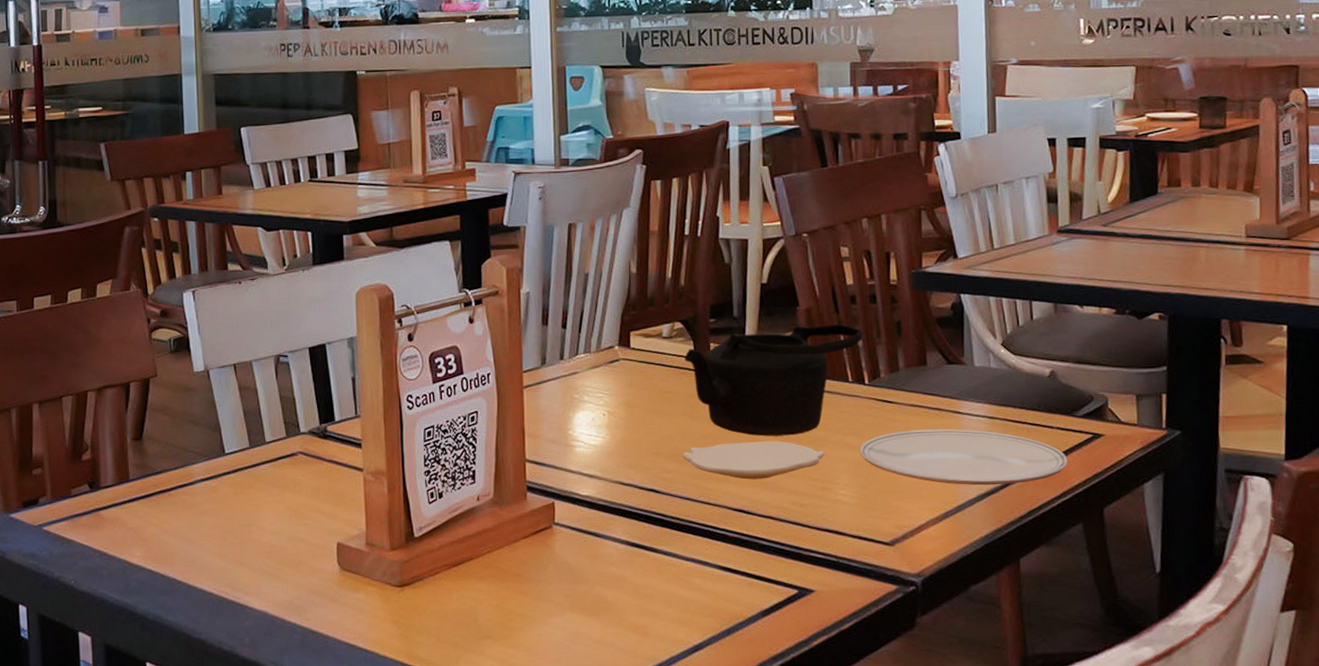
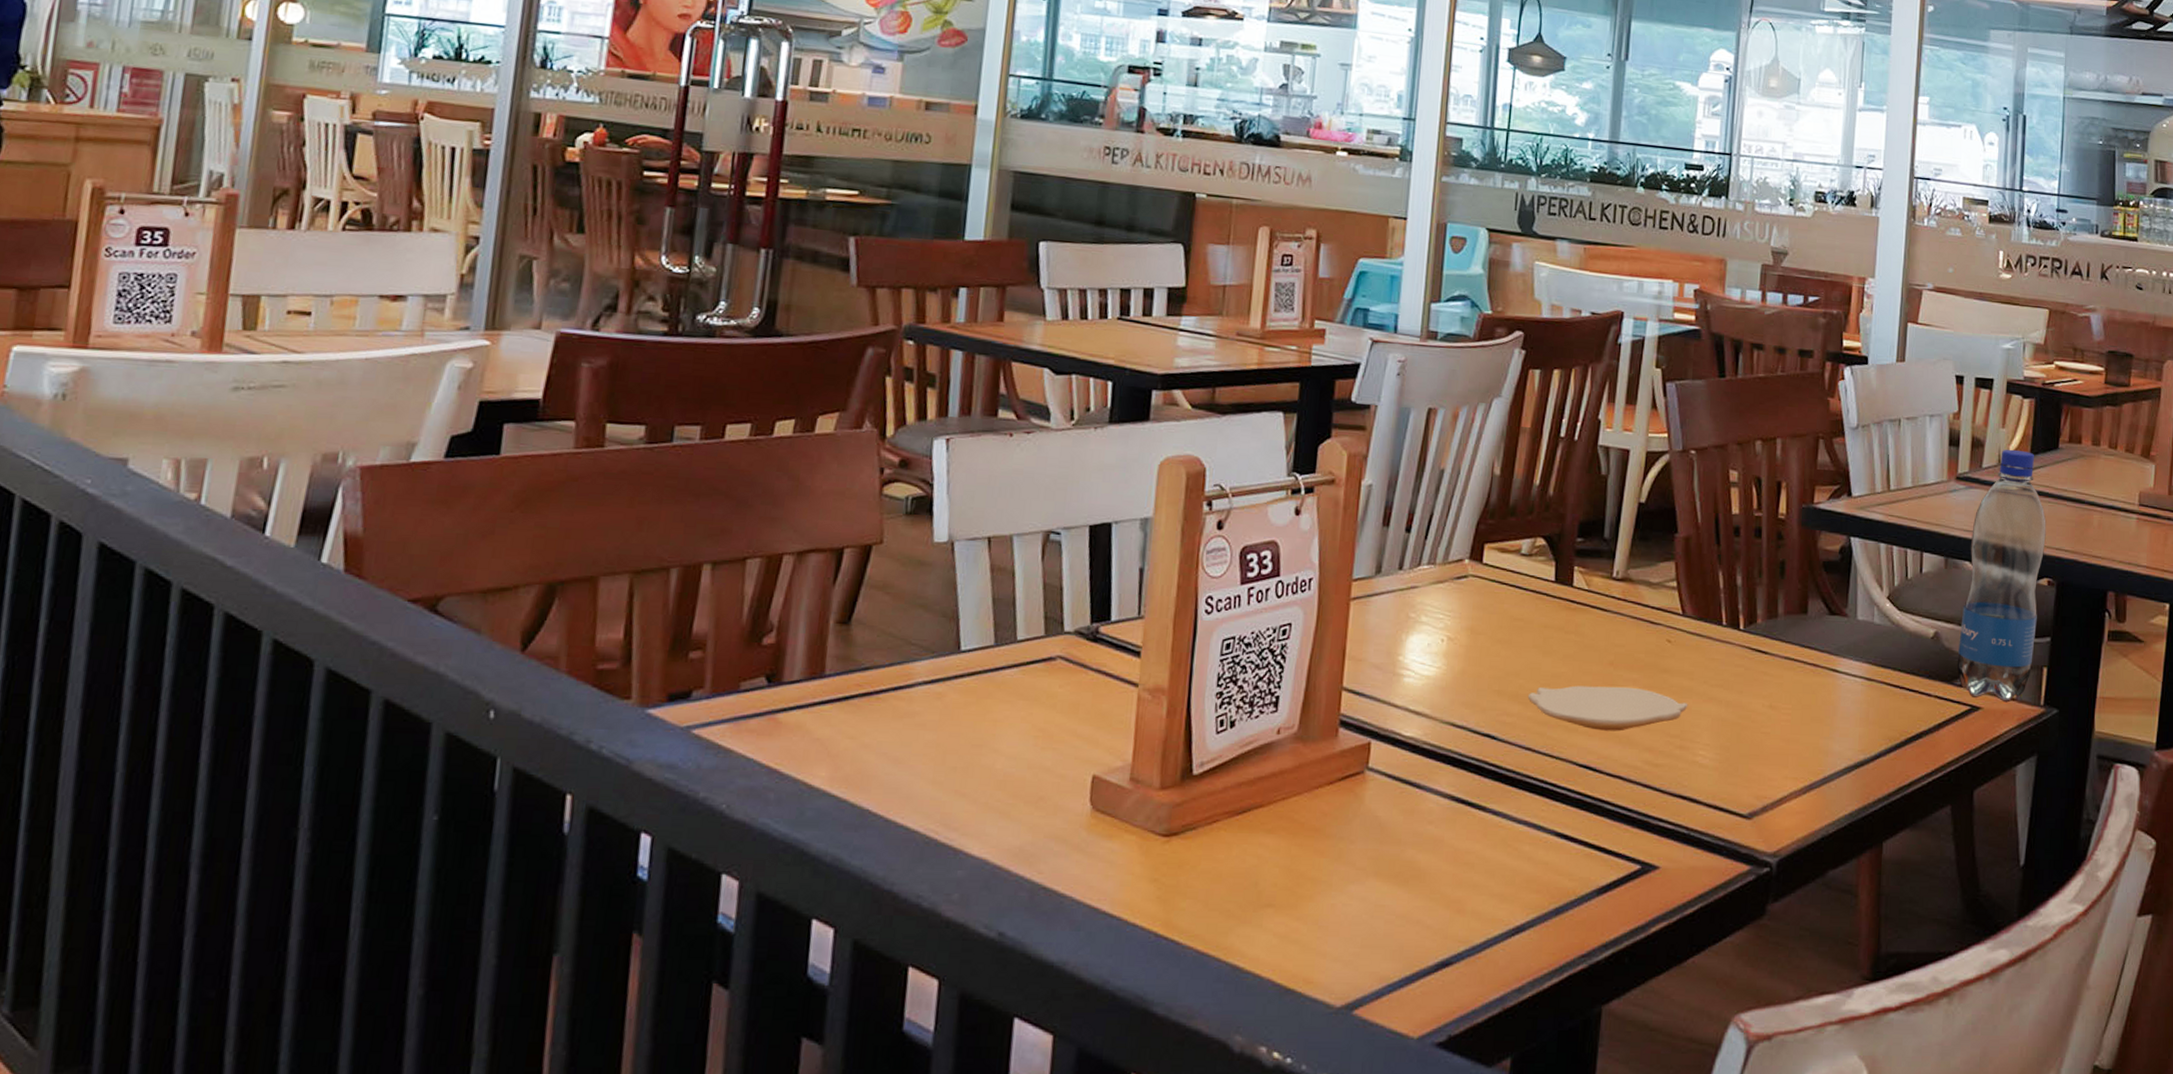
teapot: present [684,324,863,436] -> none [1543,555,1744,683]
plate: present [860,429,1068,486] -> none [1726,686,1943,757]
bottle: none [1075,199,1153,428] -> present [1957,449,2047,703]

